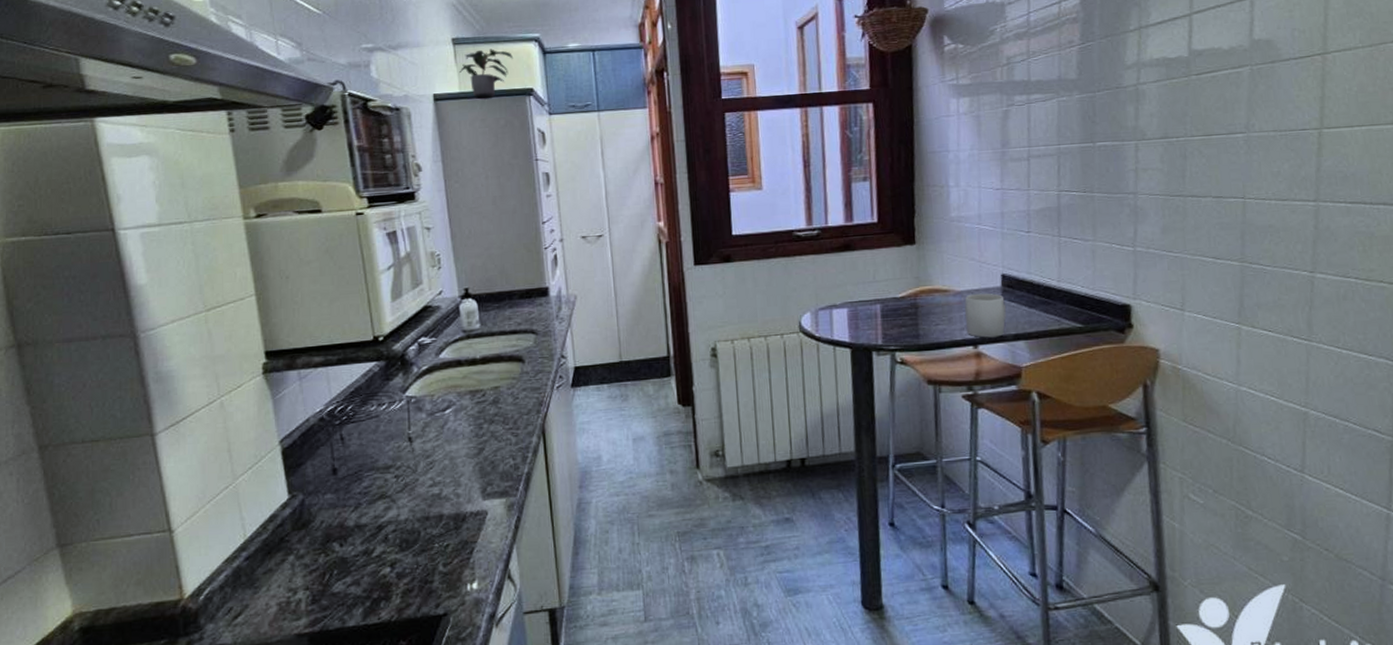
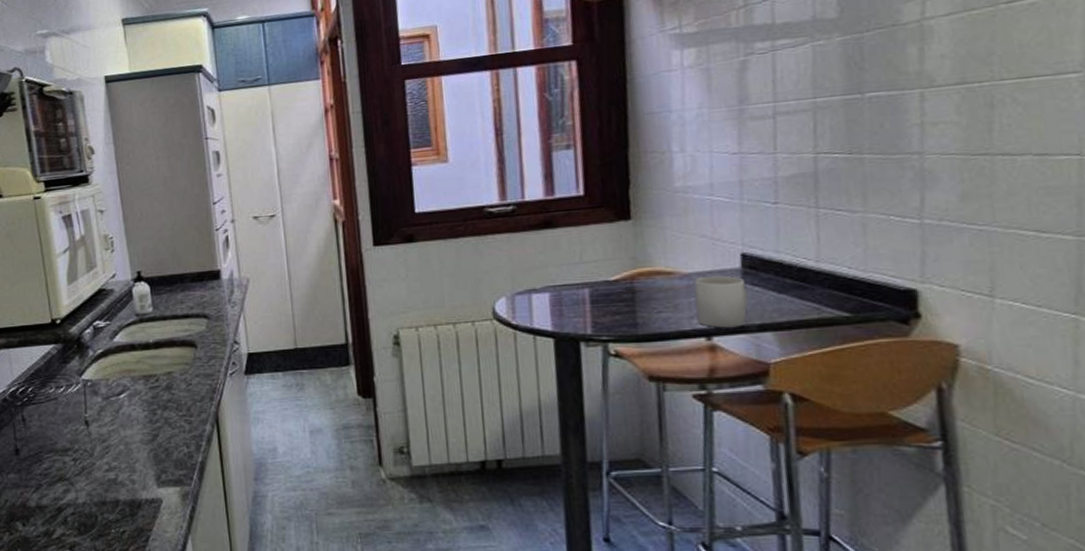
potted plant: present [459,49,513,100] -> none [129,27,181,80]

